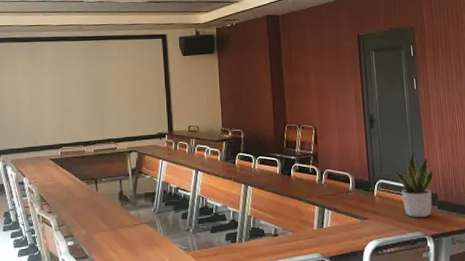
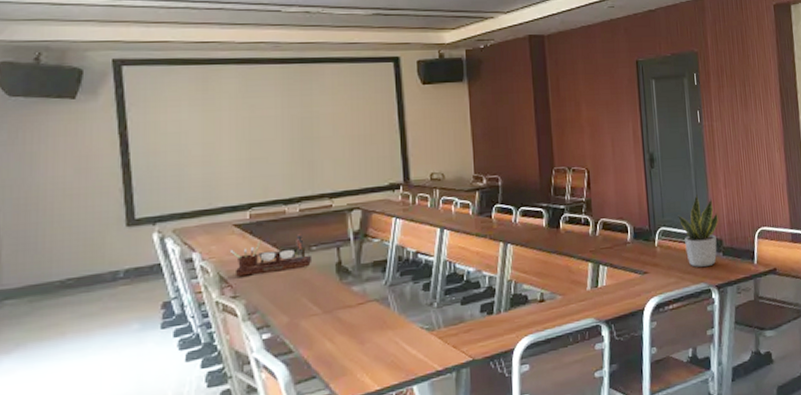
desk organizer: none [47,169,103,198] -> present [229,234,313,277]

